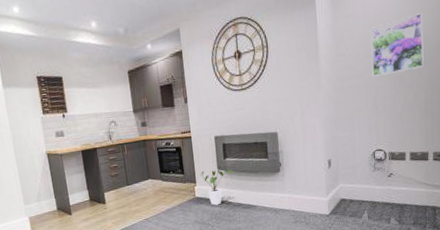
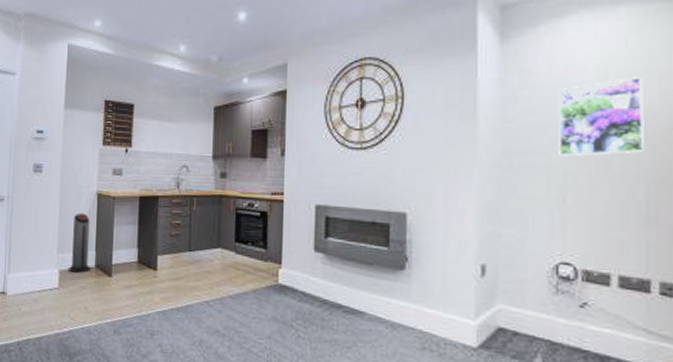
air purifier: none [31,170,54,217] -> present [68,212,91,273]
house plant: present [200,168,233,206] -> none [288,250,335,301]

